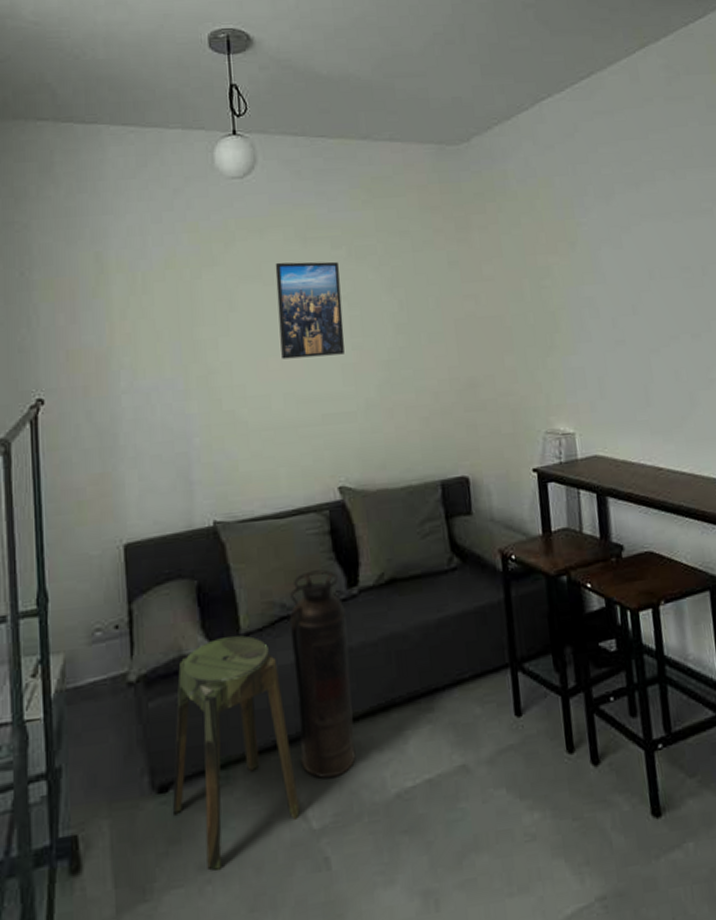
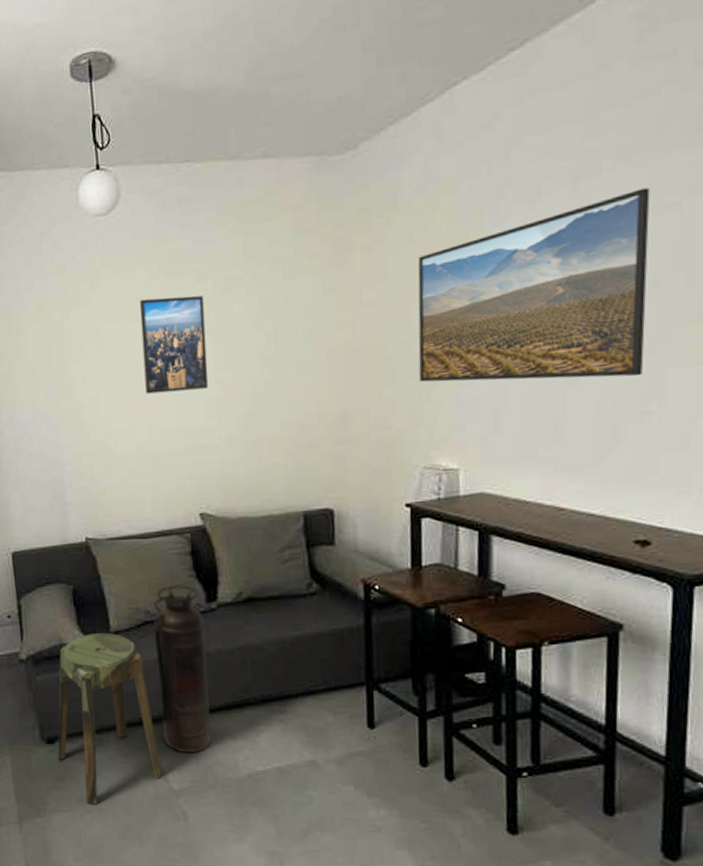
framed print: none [526,195,705,351] -> present [417,187,650,383]

